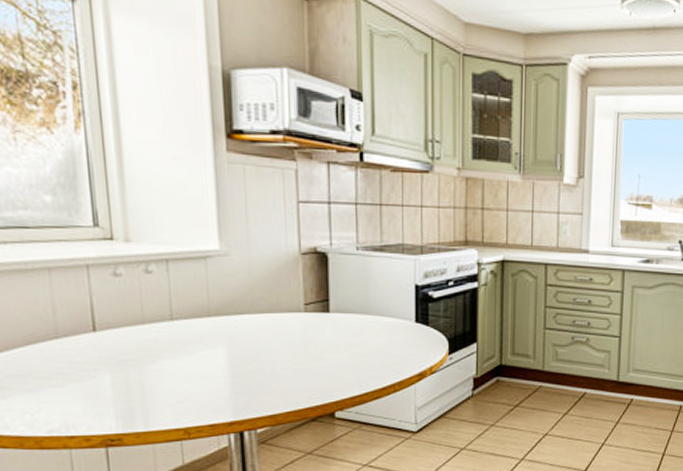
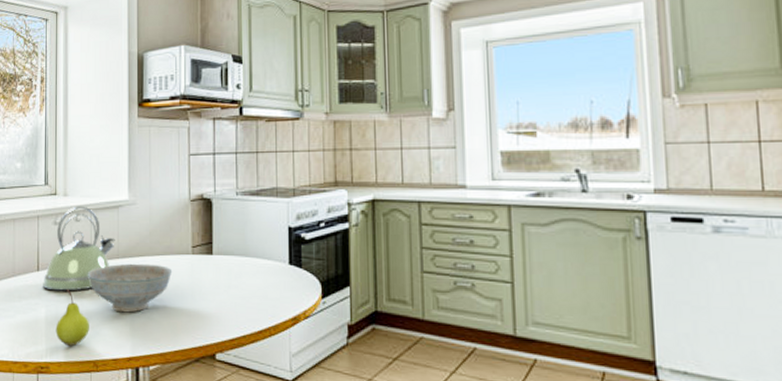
kettle: none [103,254,204,354] -> present [43,206,115,291]
fruit: none [127,351,176,414] -> present [55,288,89,346]
decorative bowl: none [169,322,281,376] -> present [88,263,173,313]

